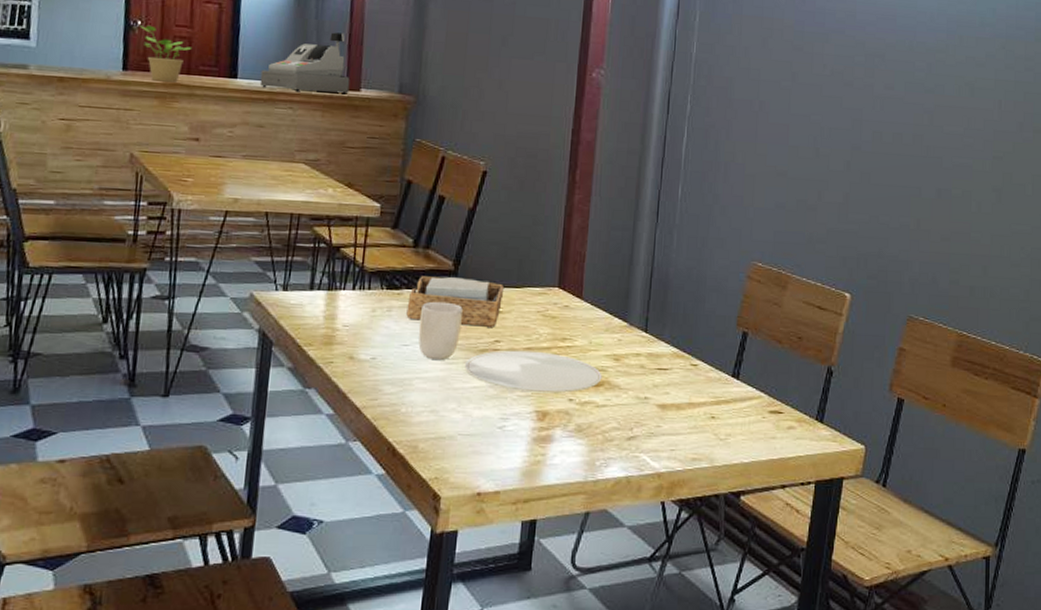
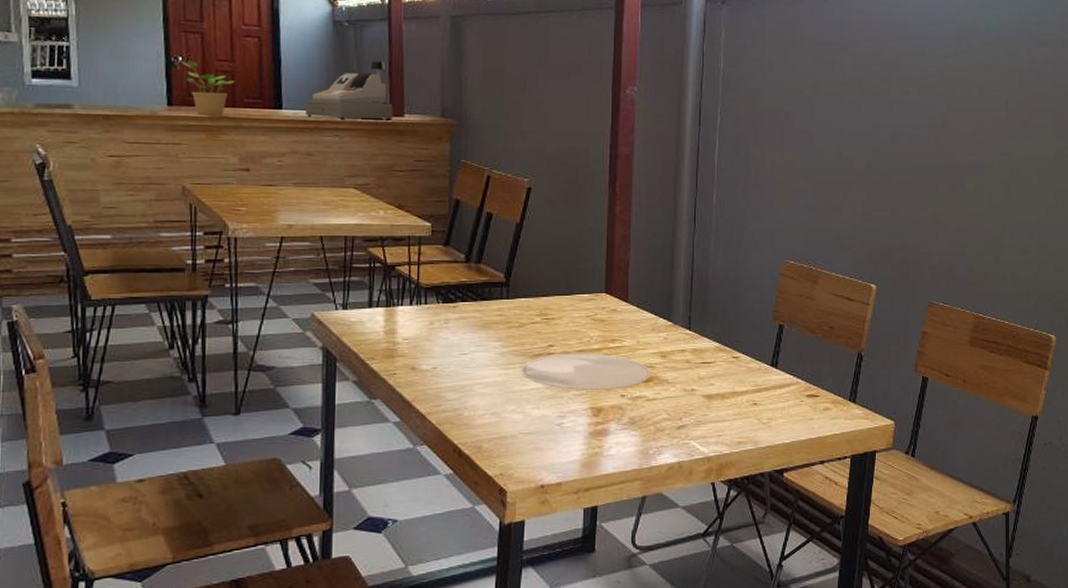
napkin holder: present [406,276,503,327] -> none [463,289,553,333]
cup: present [418,301,463,361] -> none [475,312,516,367]

